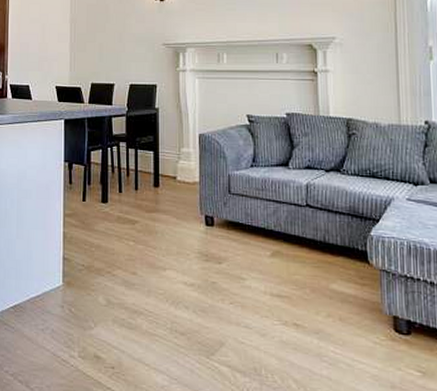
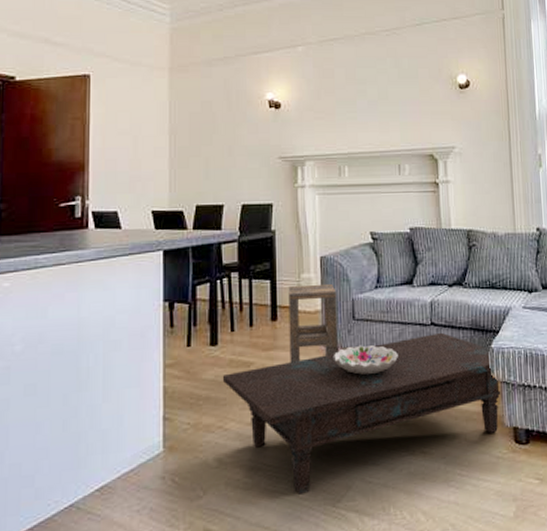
coffee table: none [111,214,380,342] -> present [222,332,501,495]
side table: none [169,157,214,226] -> present [288,283,338,364]
decorative bowl: none [209,217,272,245] -> present [333,345,398,375]

